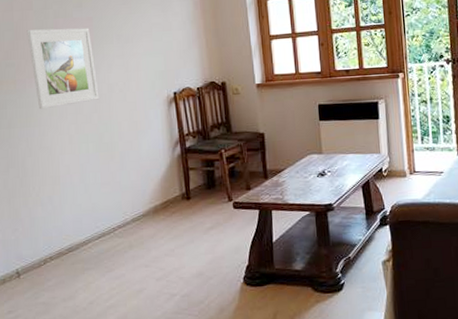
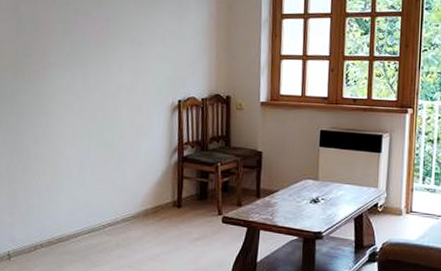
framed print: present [26,28,99,110] -> none [46,23,107,102]

